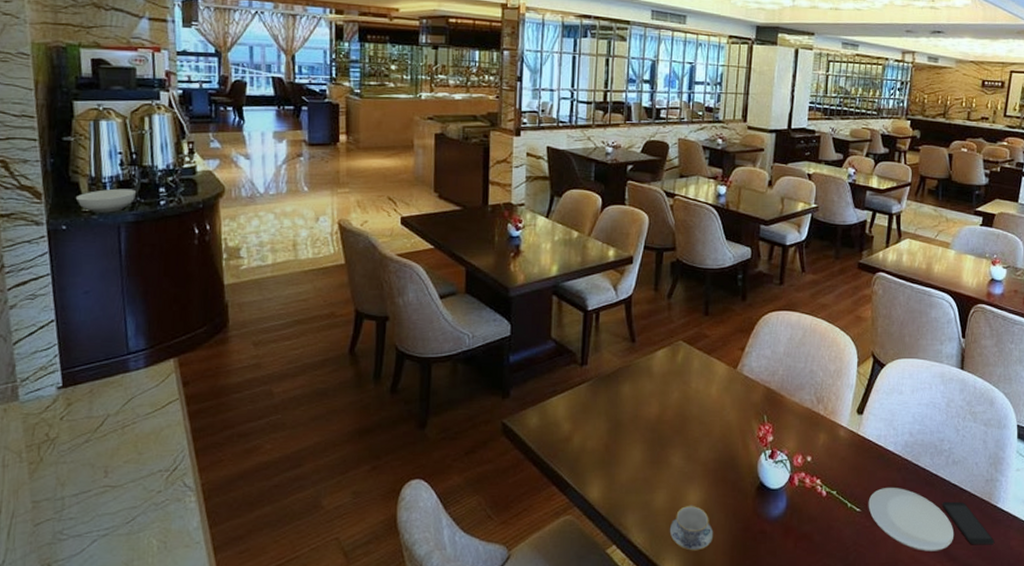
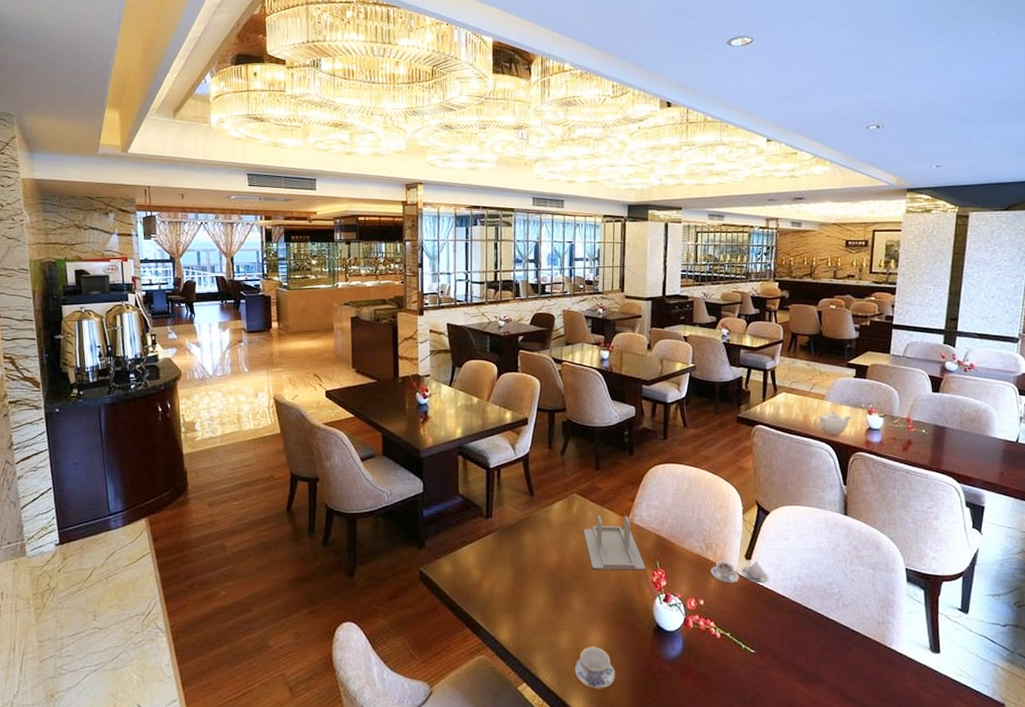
bowl: present [75,188,137,213] -> none [65,376,113,397]
napkin holder: none [687,365,752,425] -> present [583,515,646,571]
cup set: none [820,415,881,439] -> present [711,560,770,584]
plate: present [868,488,955,552] -> none [761,630,850,692]
teapot: none [936,259,974,288] -> present [814,410,851,437]
mobile phone: present [942,501,995,545] -> none [835,643,891,686]

